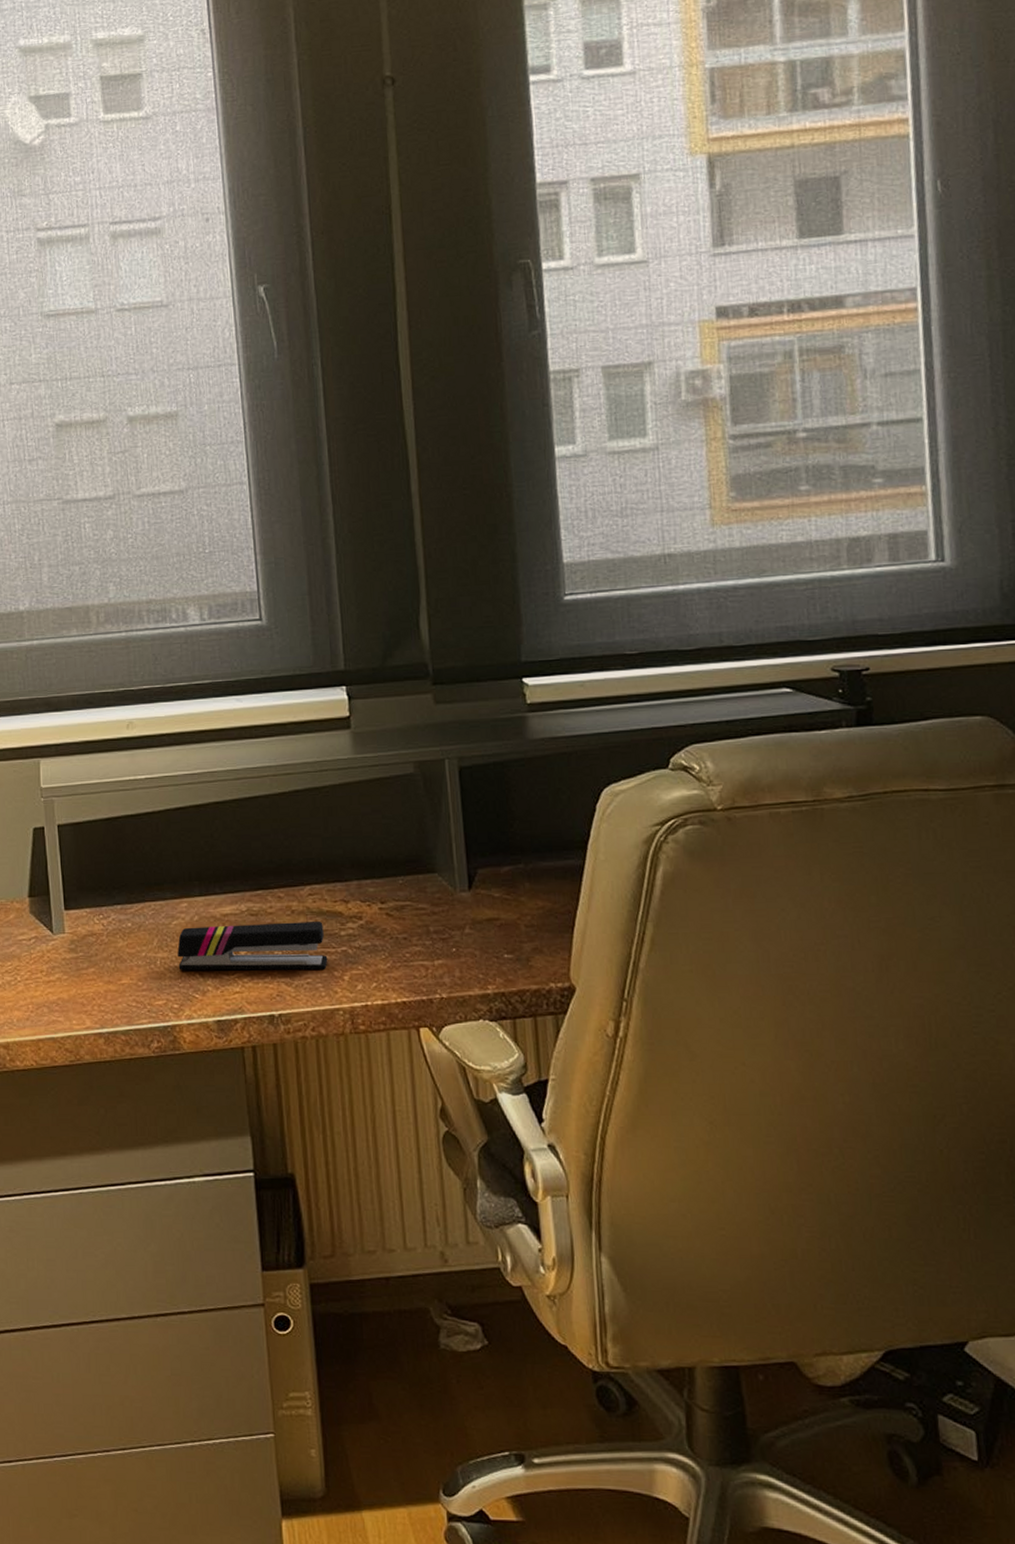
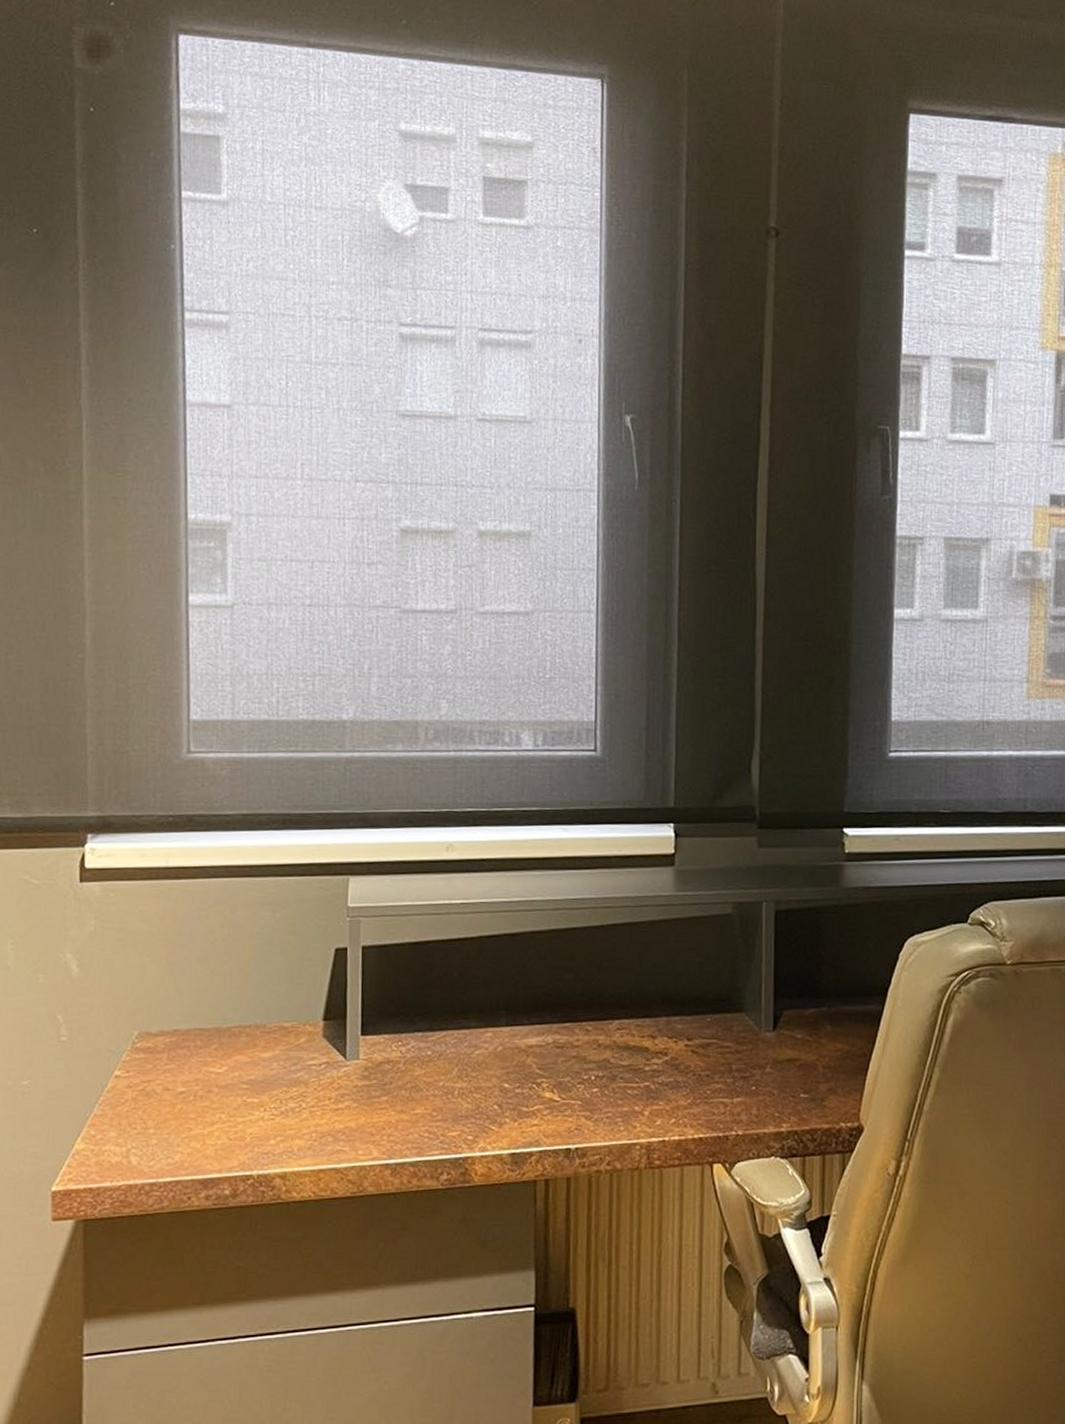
stapler: present [177,920,328,971] -> none [477,1055,630,1104]

